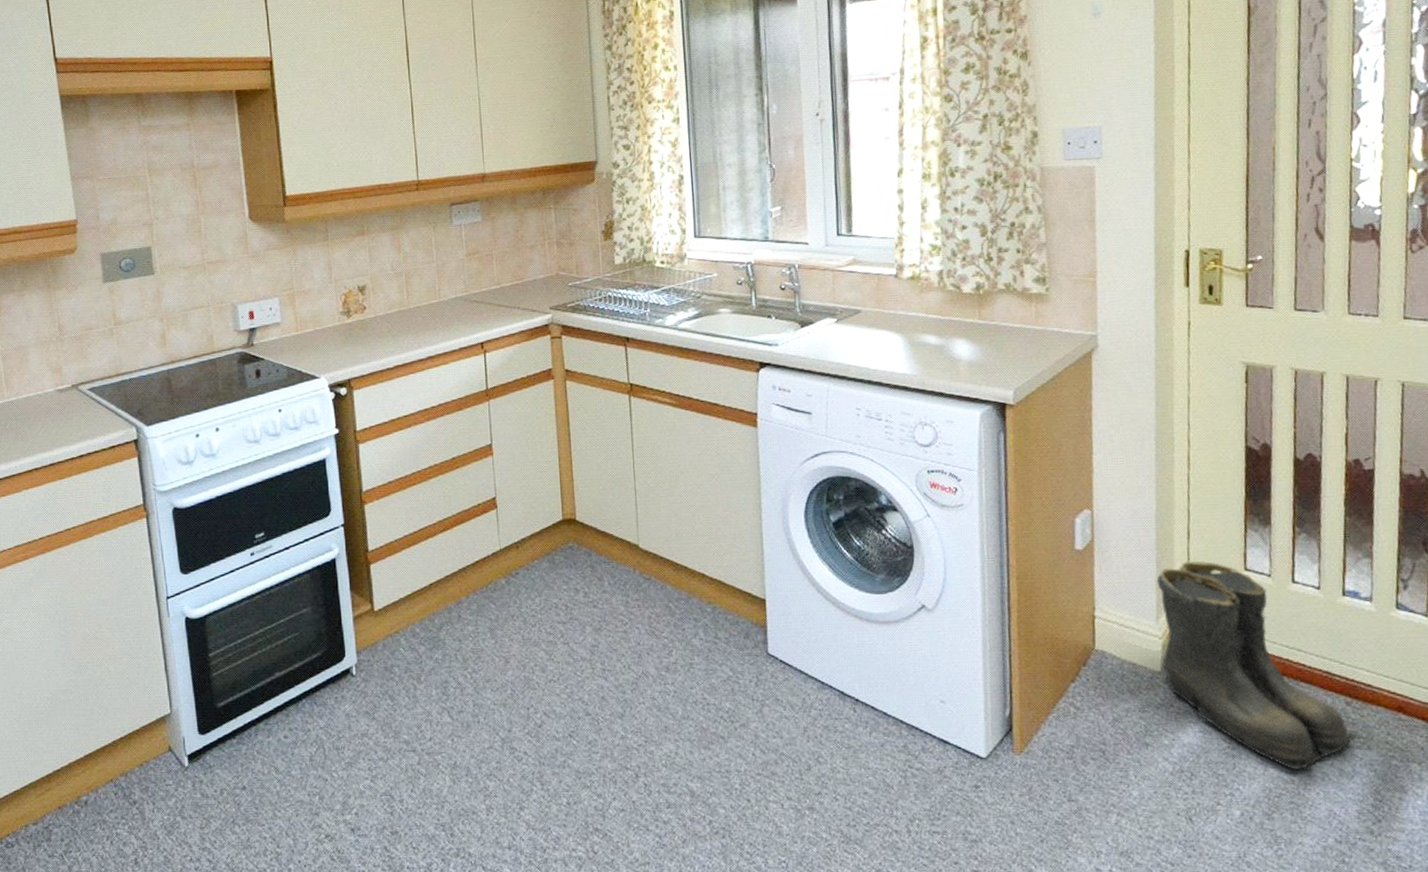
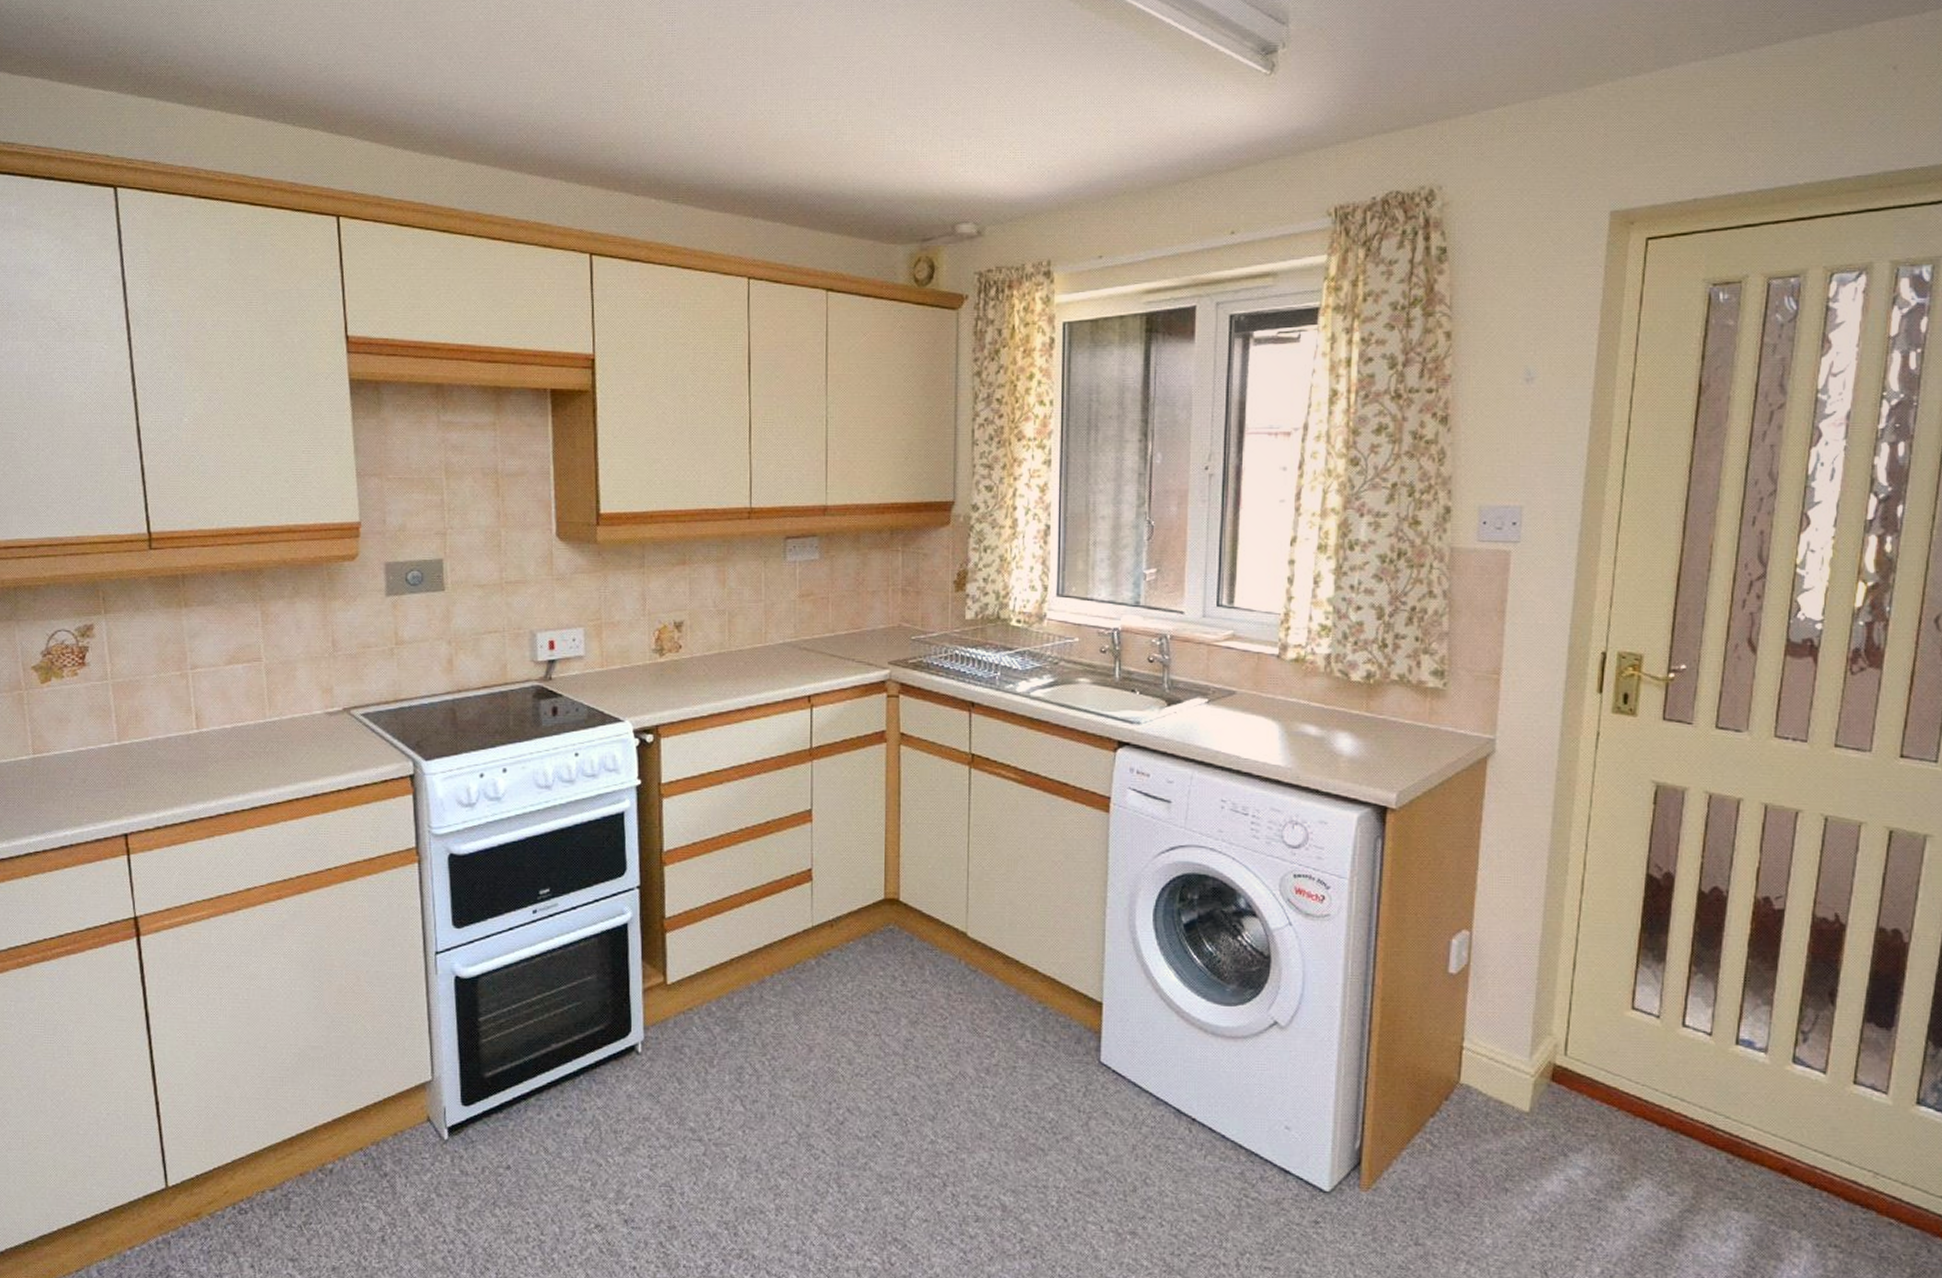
boots: present [1156,560,1356,771] -> none [1532,994,1734,1229]

